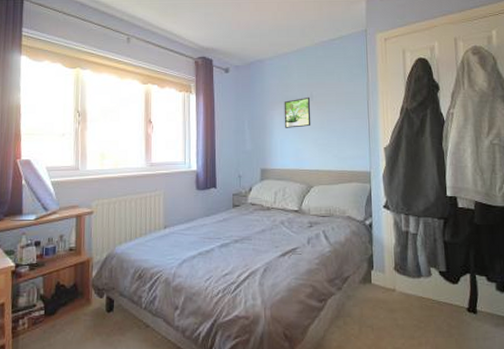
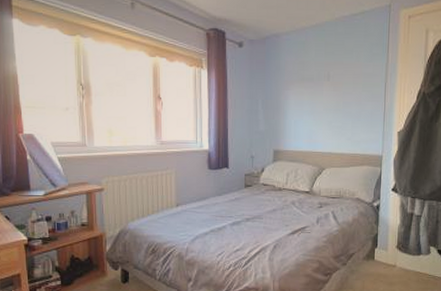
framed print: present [284,96,311,128] -> none [299,76,327,109]

